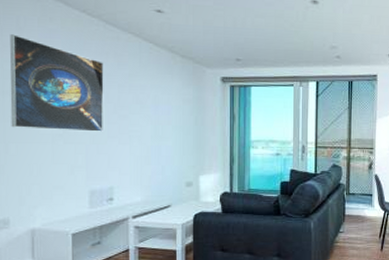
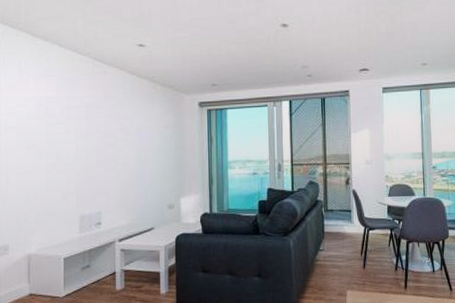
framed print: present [10,34,104,132] -> none [11,76,93,161]

